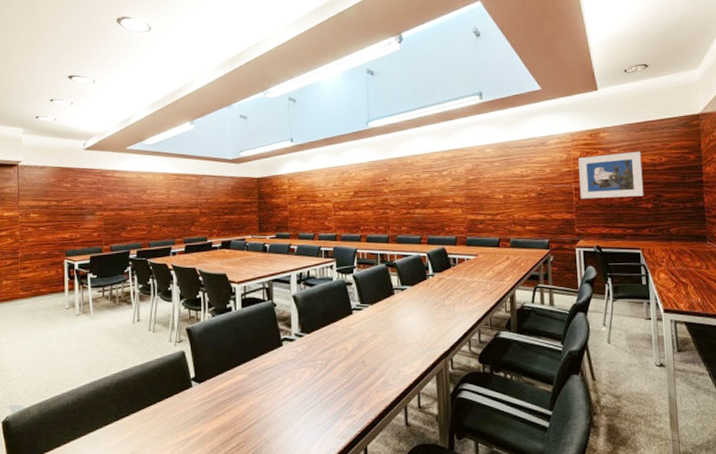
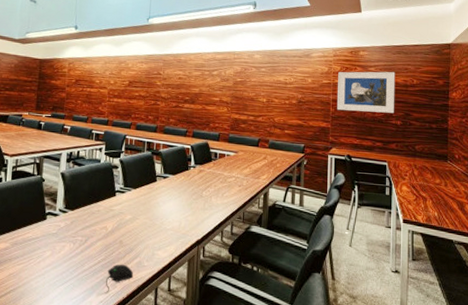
computer mouse: none [351,384,381,417] -> present [104,264,134,293]

